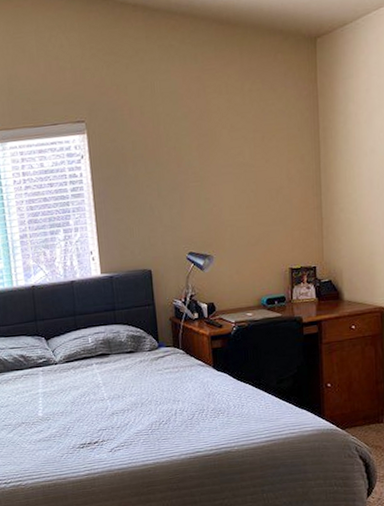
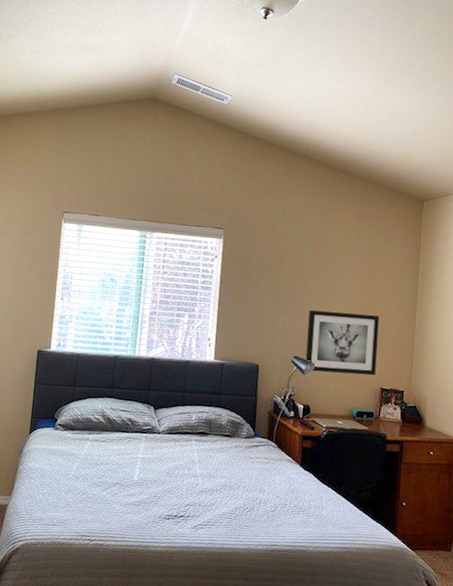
wall art: none [198,188,282,265] -> present [305,310,379,376]

